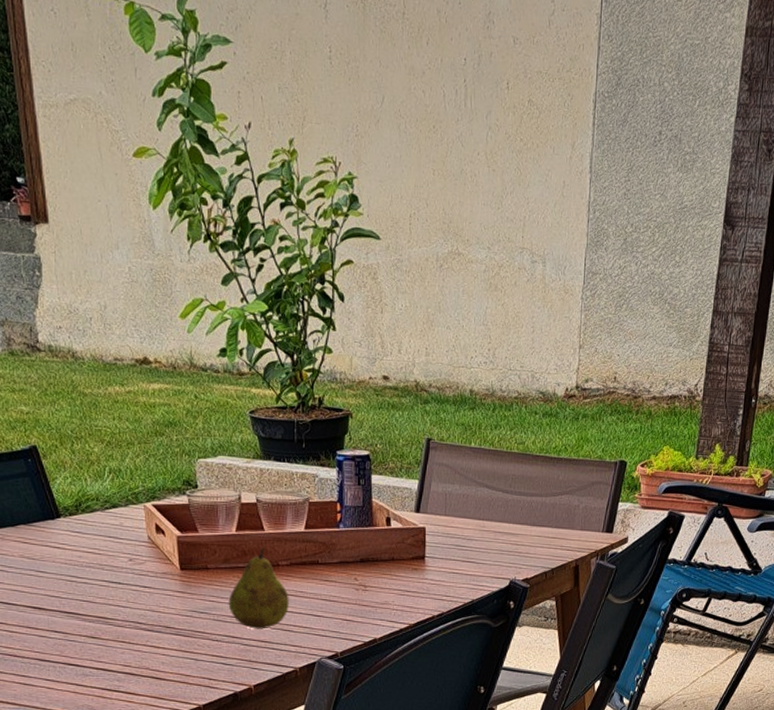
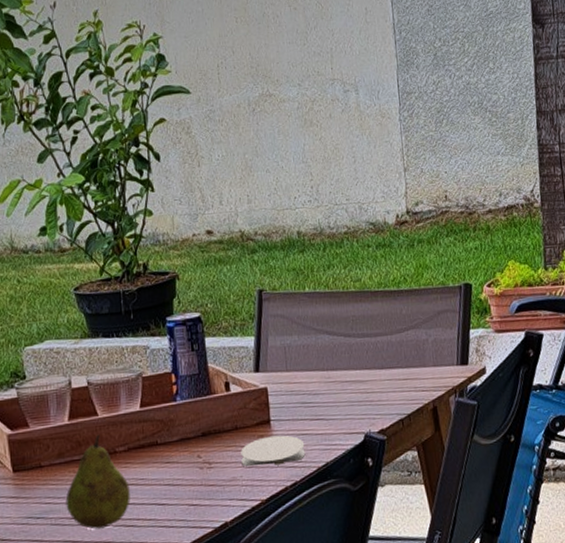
coaster: none [395,570,454,596] -> present [241,435,306,467]

